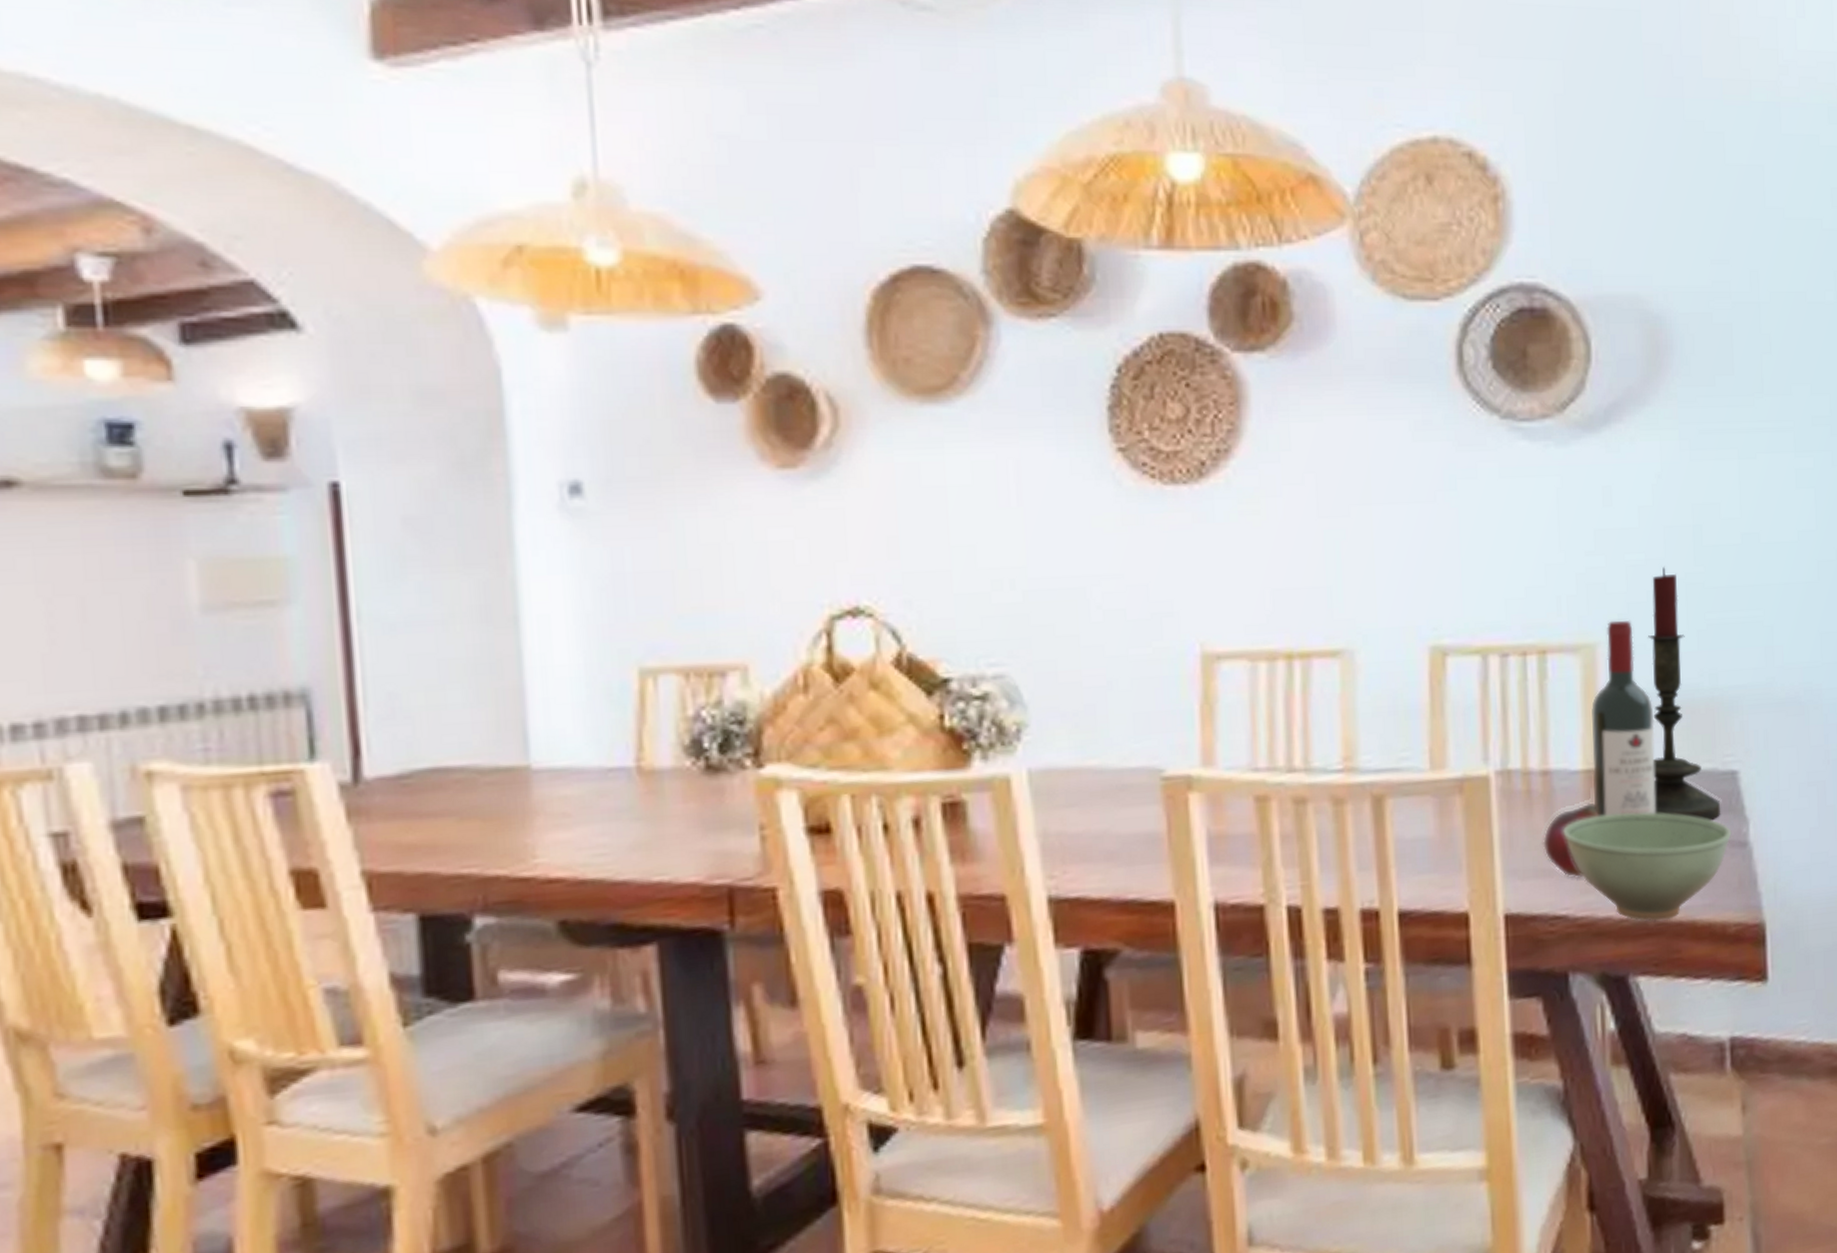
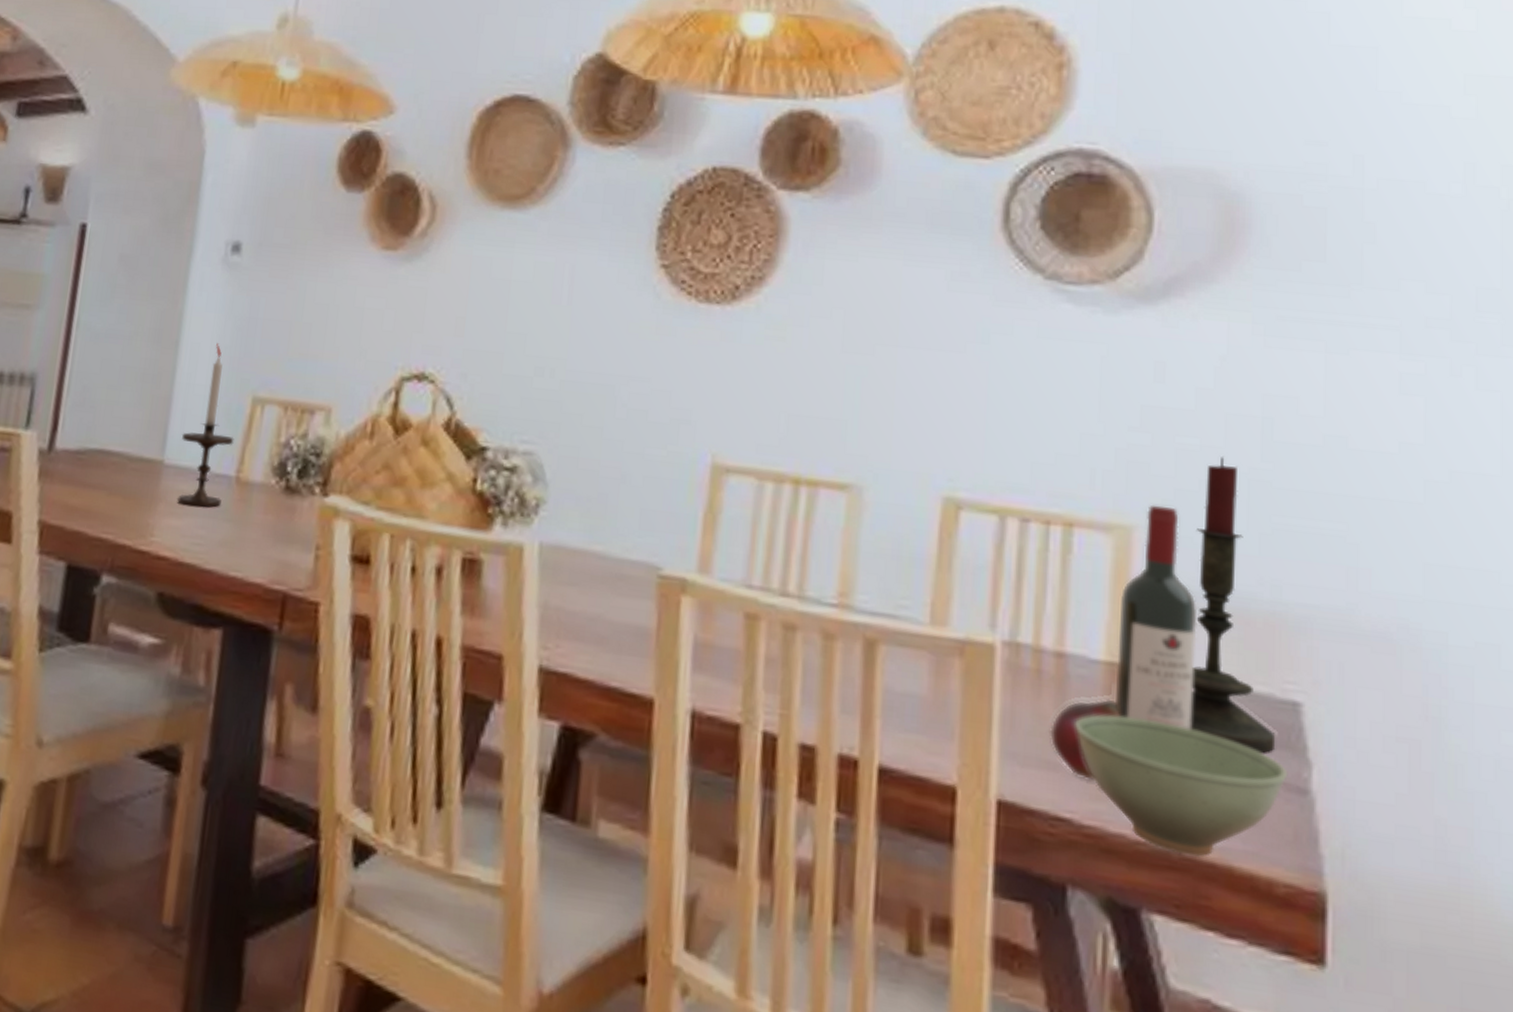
candlestick: none [548,611,624,814] -> present [177,343,234,508]

